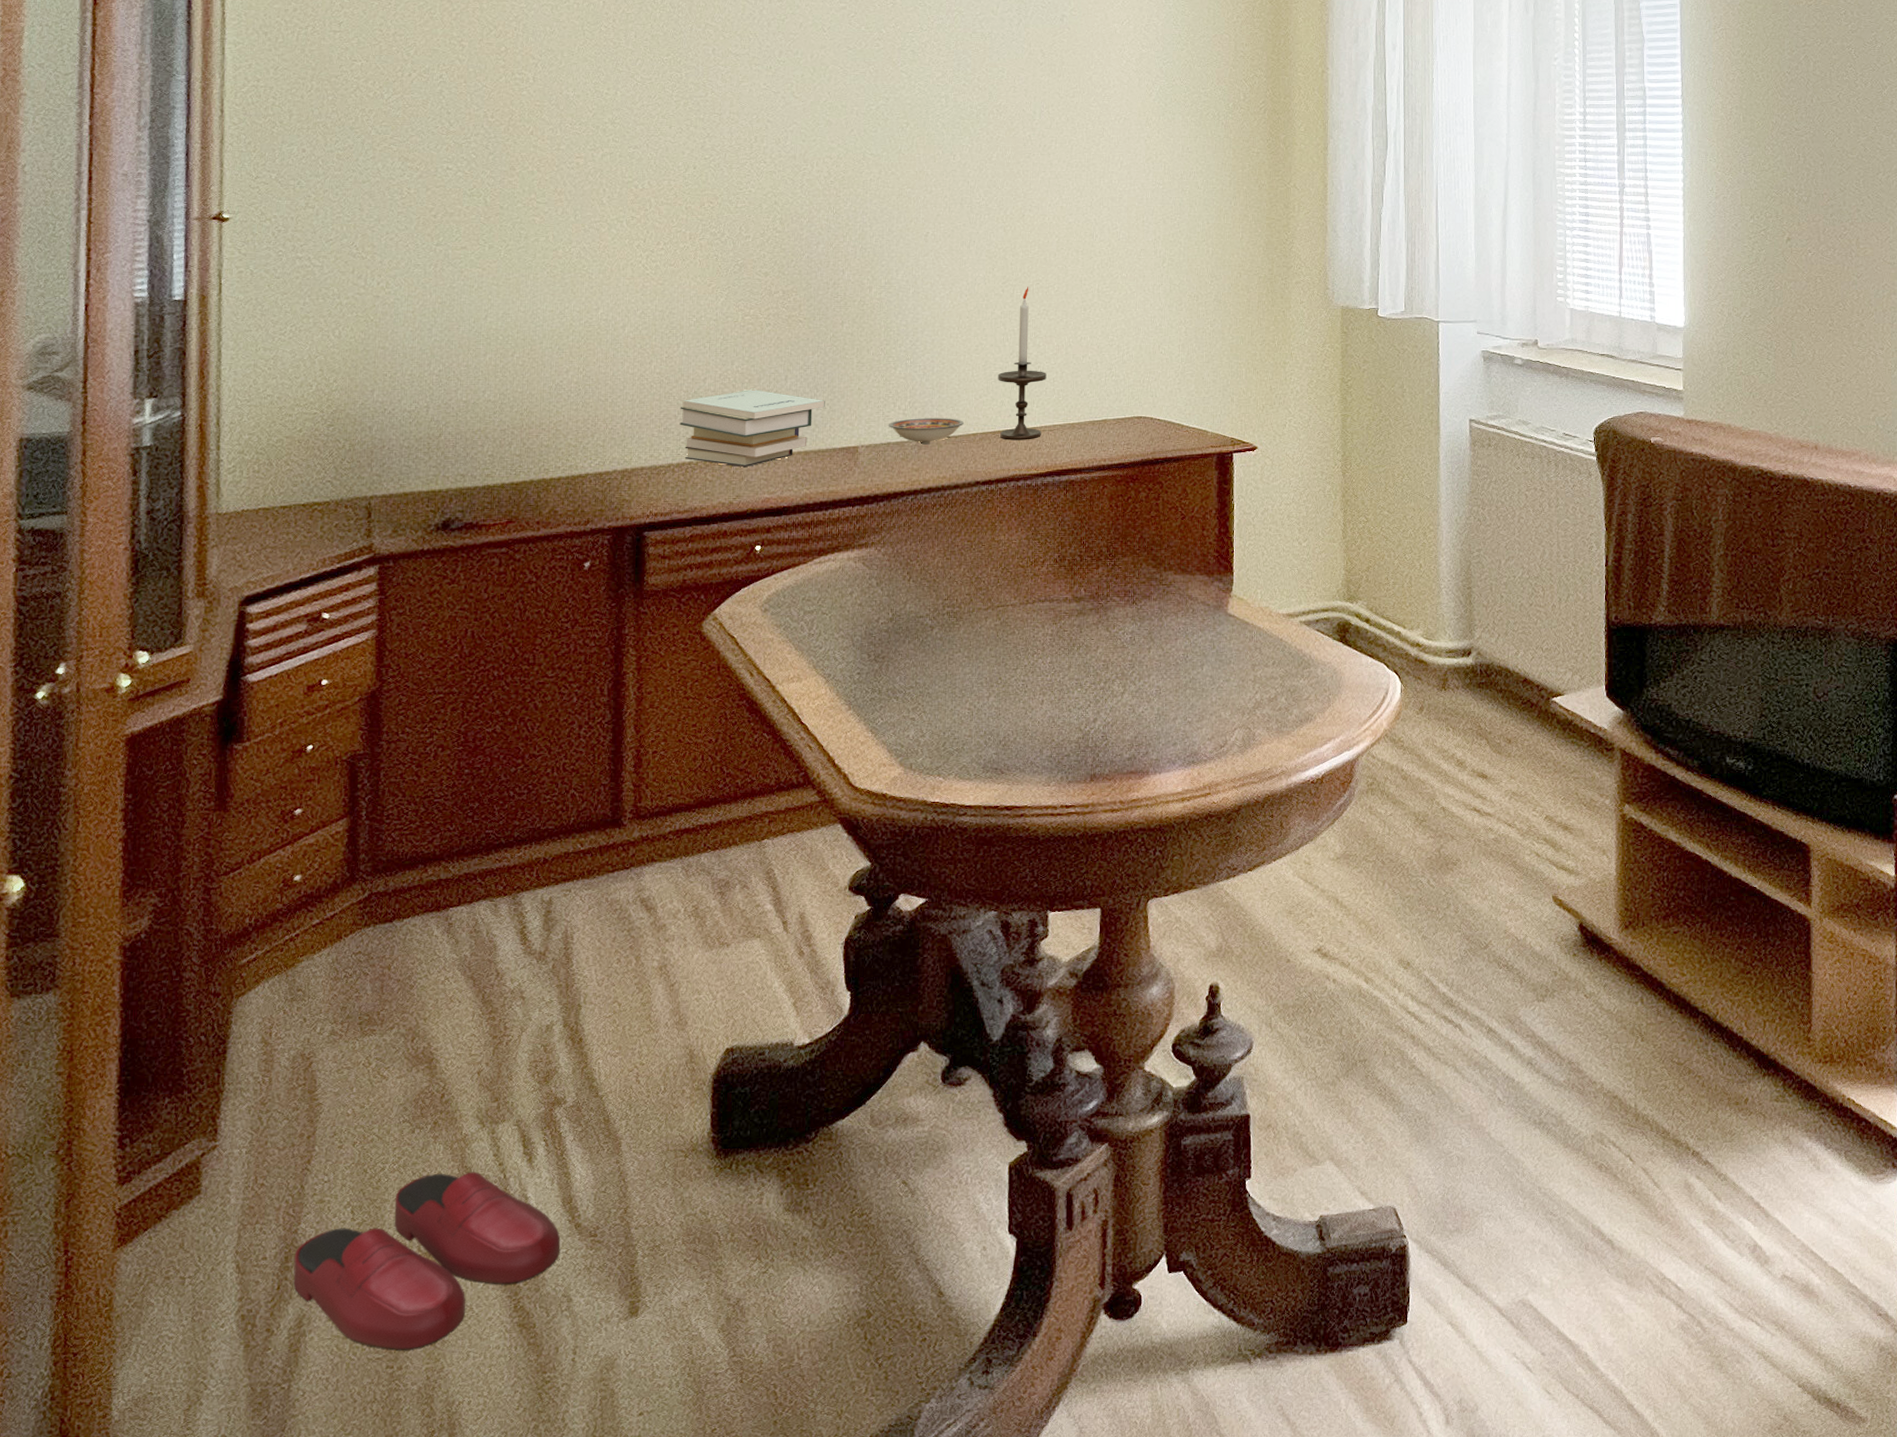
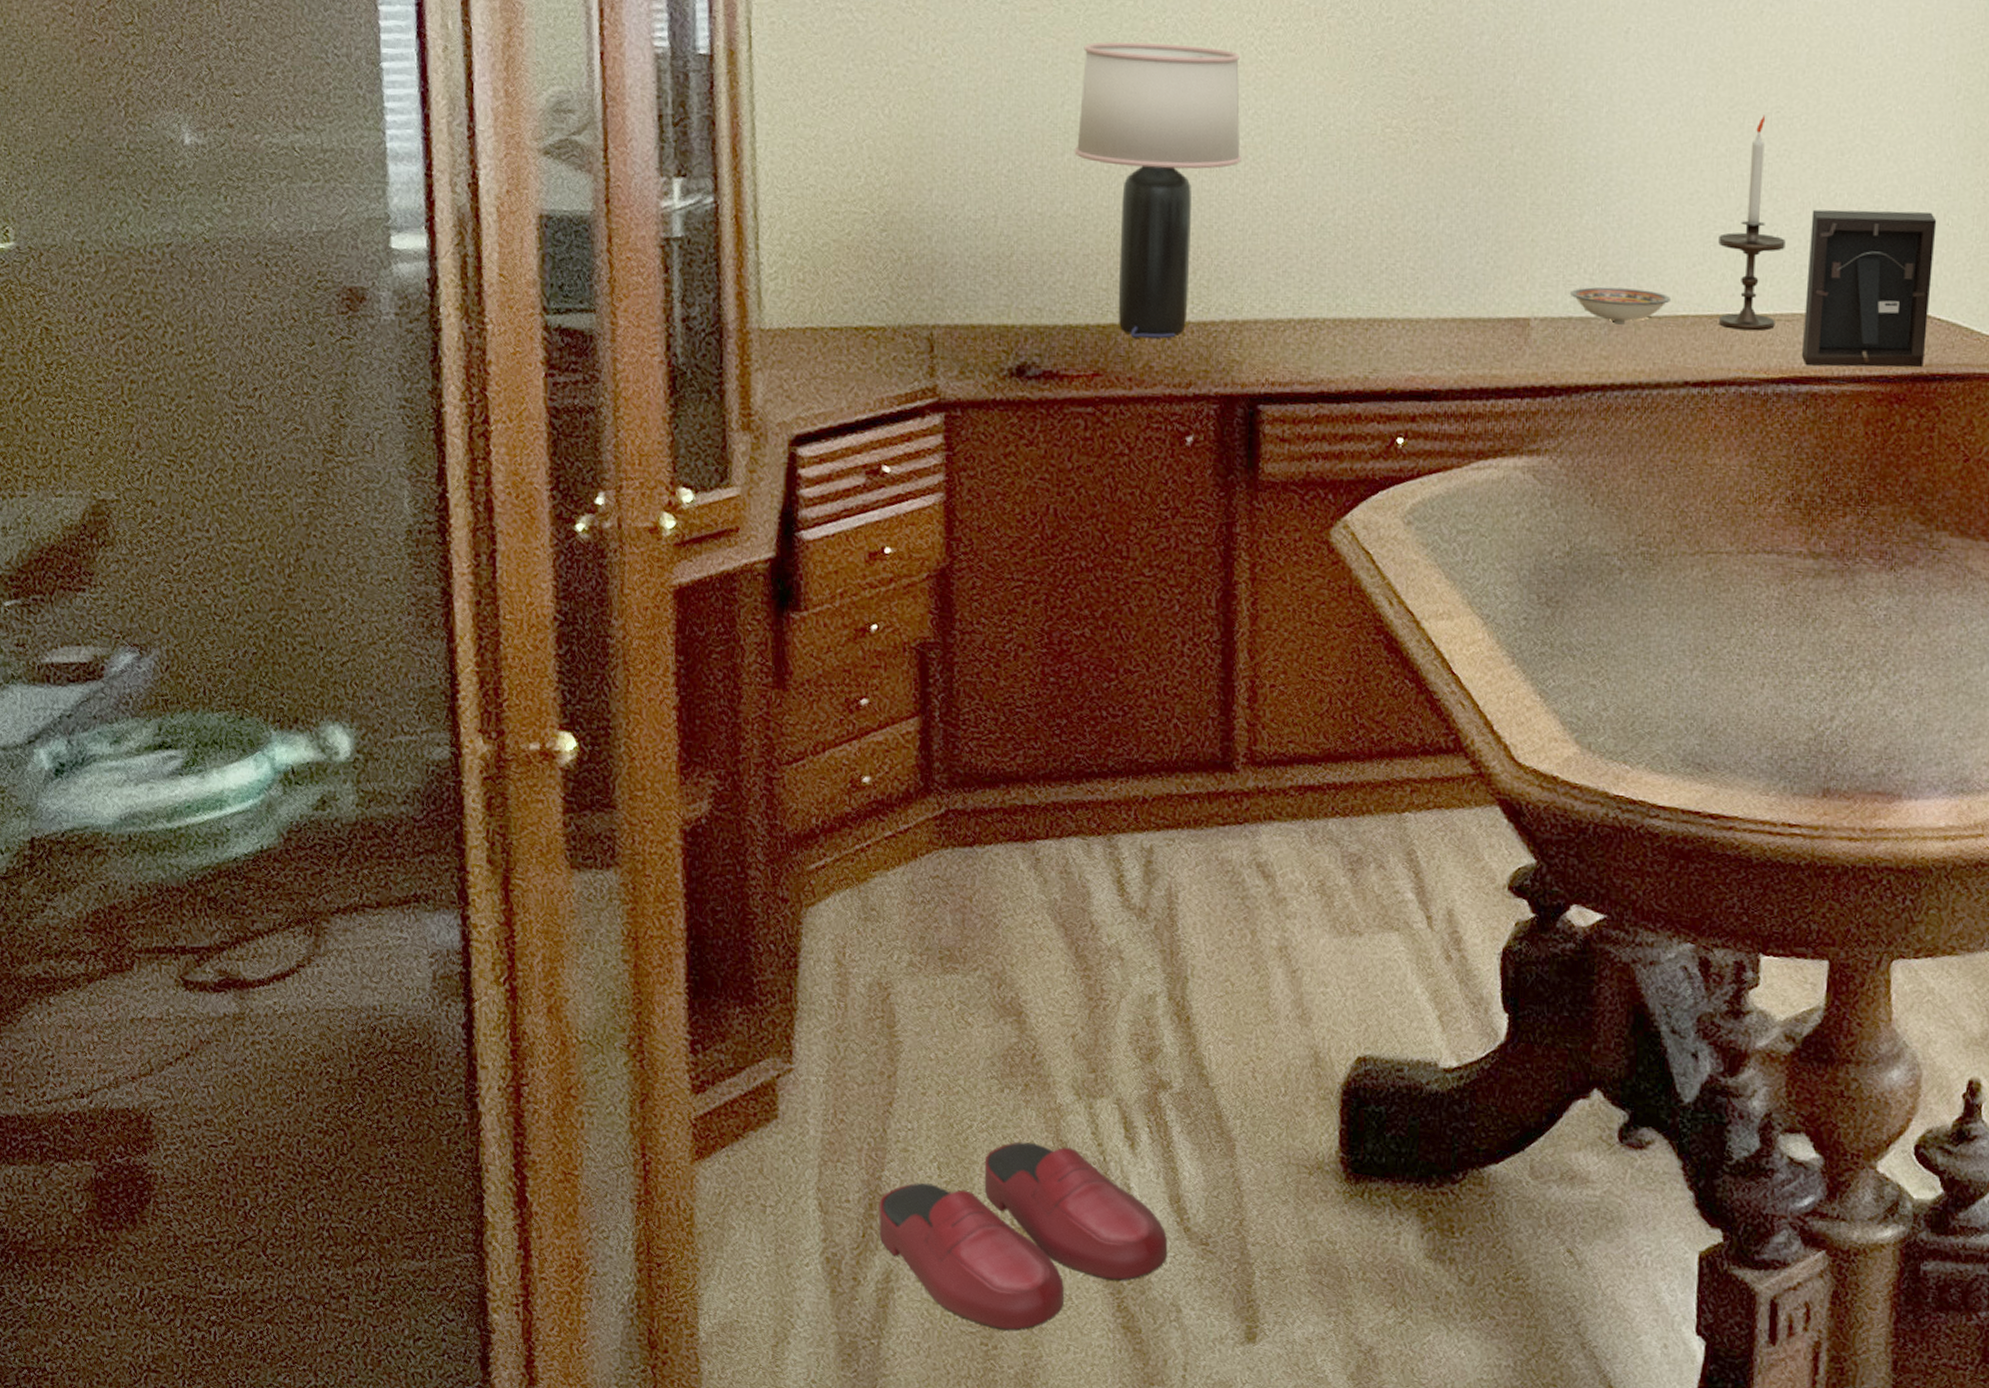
table lamp: none [494,267,631,490] -> present [1074,41,1242,339]
books: present [679,389,825,468] -> none [1302,228,1488,333]
picture frame: none [1062,345,1154,462] -> present [1802,209,1937,368]

